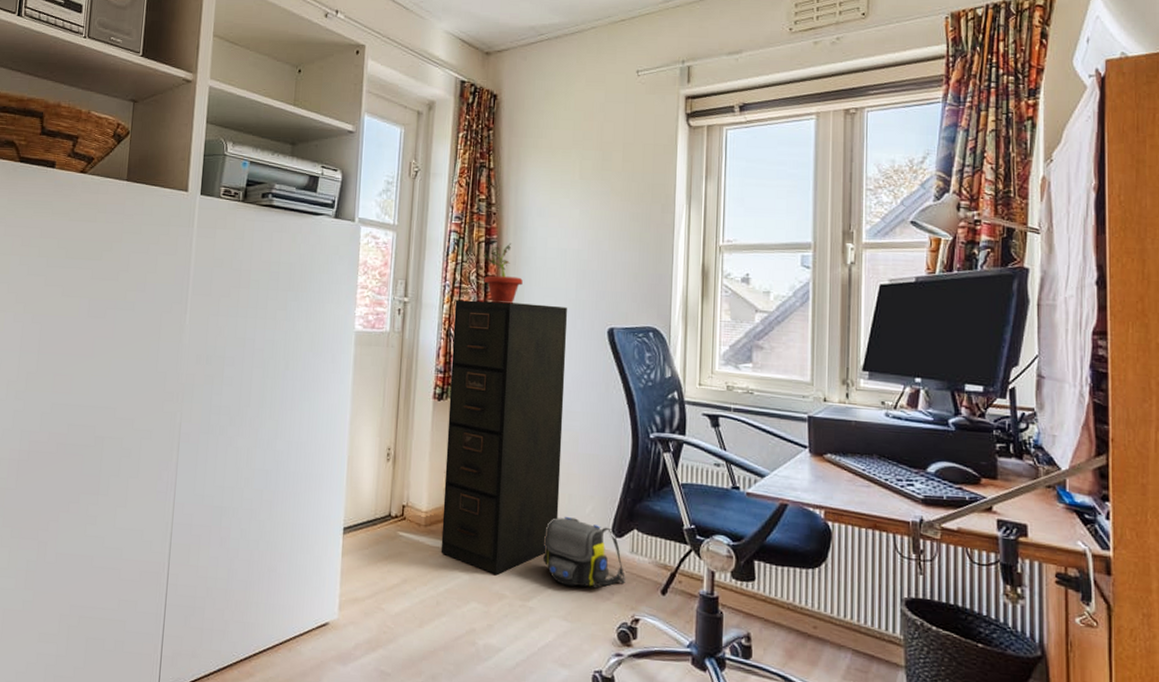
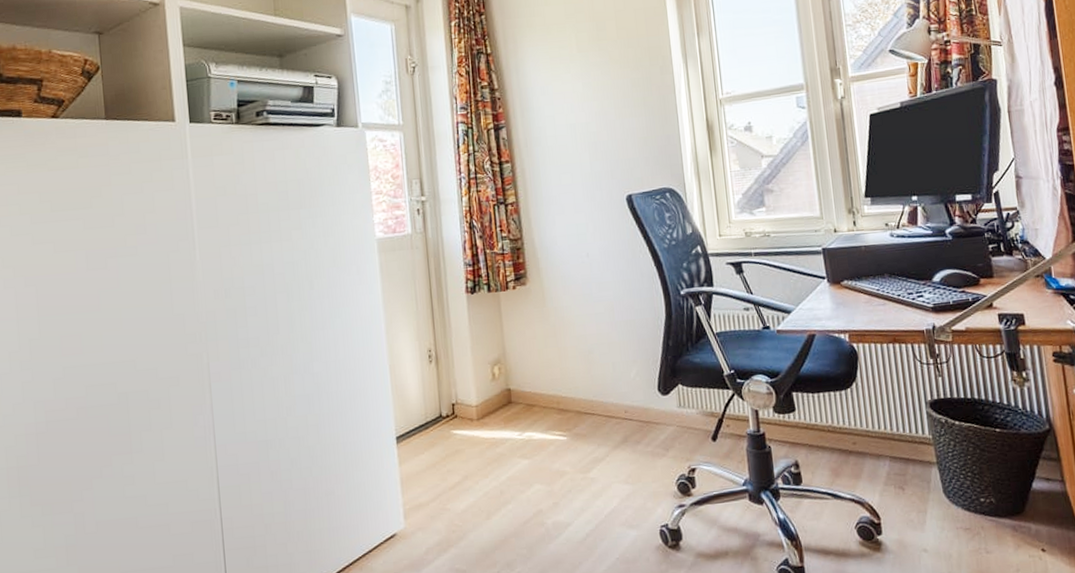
filing cabinet: present [440,299,568,574] -> none [473,181,606,454]
potted plant: present [483,243,523,304] -> none [493,126,537,188]
shoulder bag: present [543,516,625,589] -> none [595,384,678,451]

